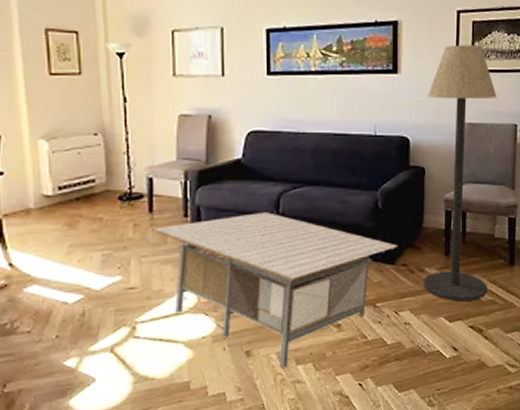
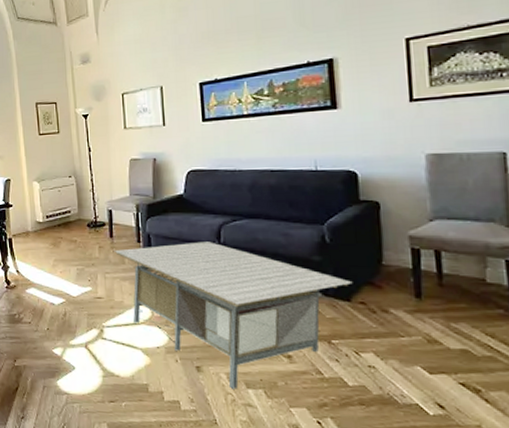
floor lamp: present [423,44,497,302] -> none [376,70,483,354]

